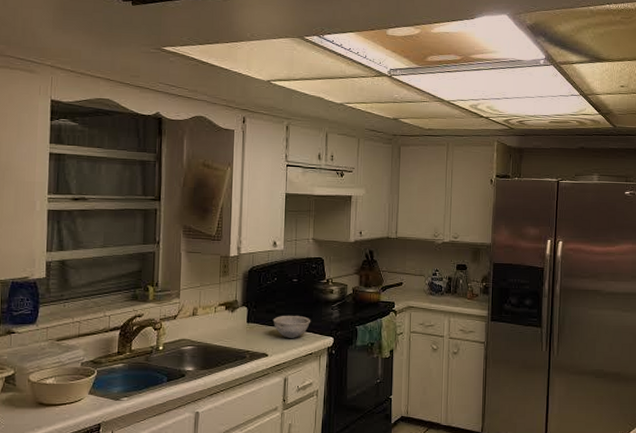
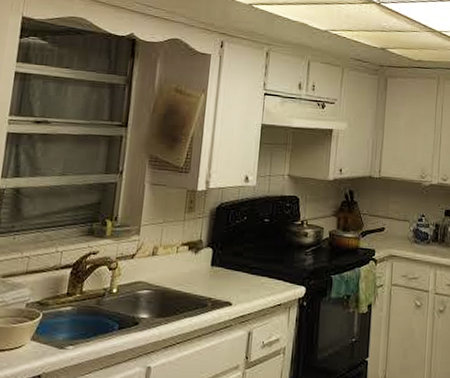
bowl: present [273,315,310,338] -> none [239,259,281,286]

